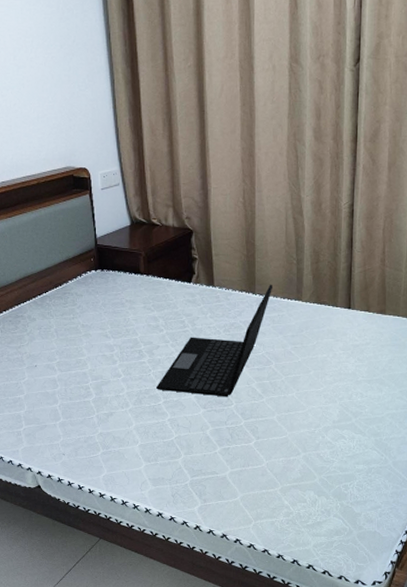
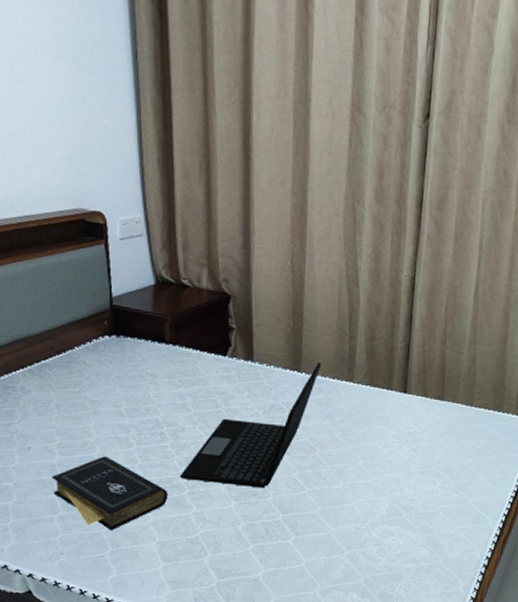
book: none [53,372,147,435] -> present [51,456,168,531]

